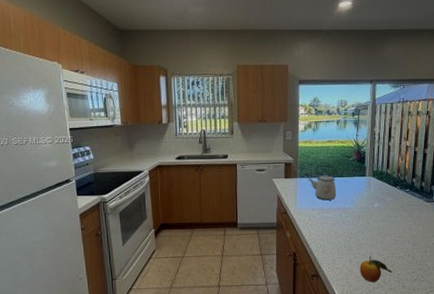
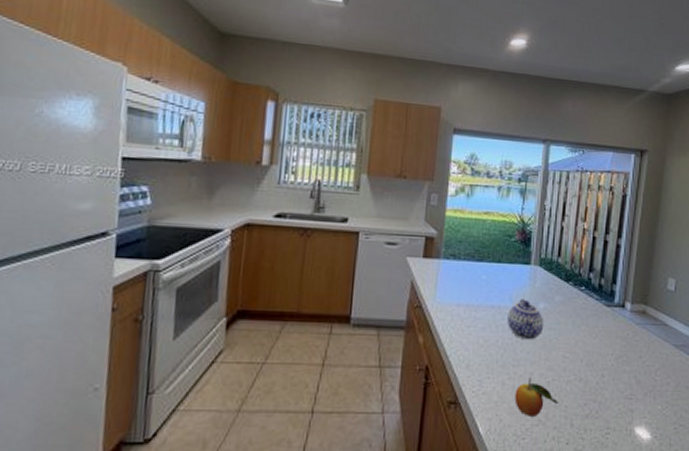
kettle: present [308,164,337,201] -> none [454,243,493,294]
teapot: none [351,201,379,230] -> present [507,299,544,340]

